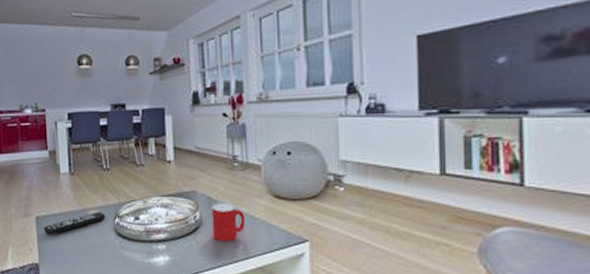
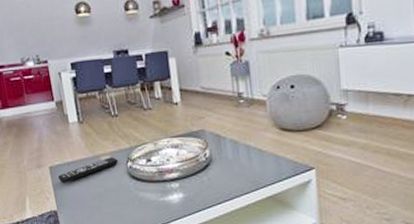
cup: present [212,204,245,241] -> none [221,139,254,175]

